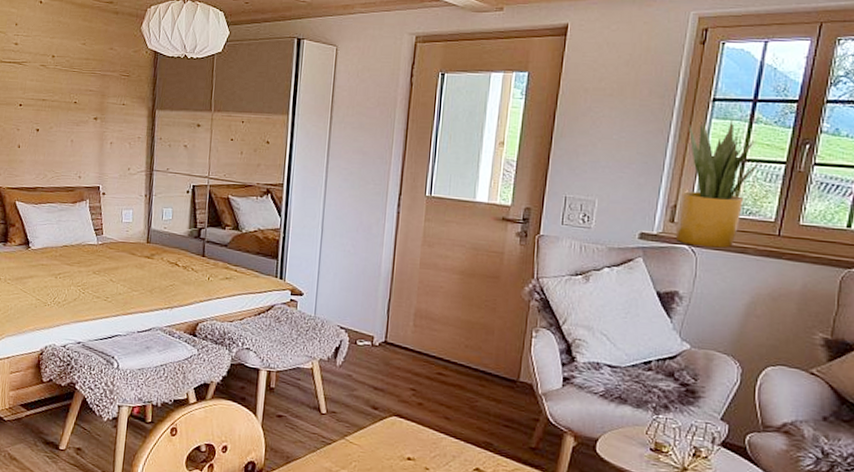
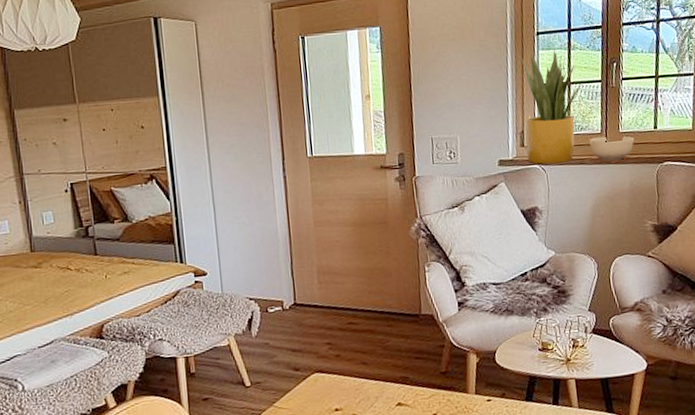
bowl: none [757,225,818,258] -> present [589,135,635,162]

